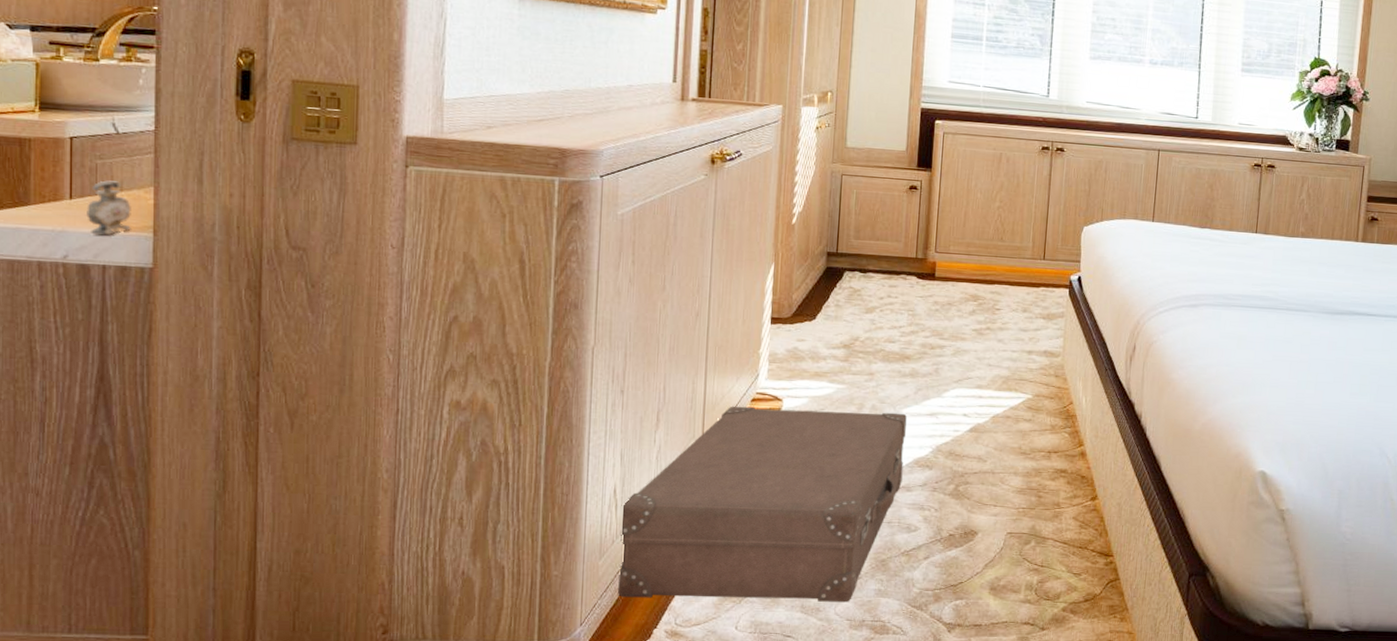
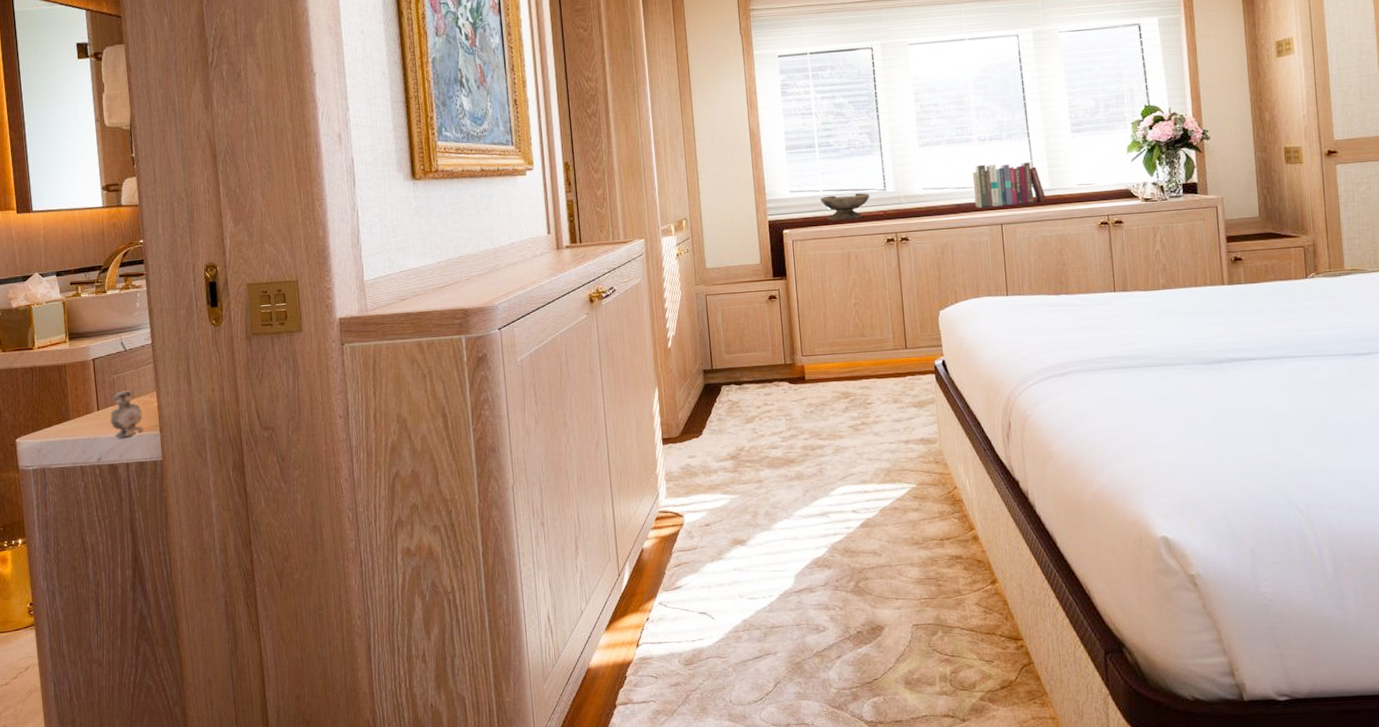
suitcase: present [618,406,907,603] -> none [556,516,805,718]
decorative bowl: none [980,92,1032,121] -> present [820,193,870,221]
books: none [1136,87,1207,136] -> present [972,162,1047,208]

